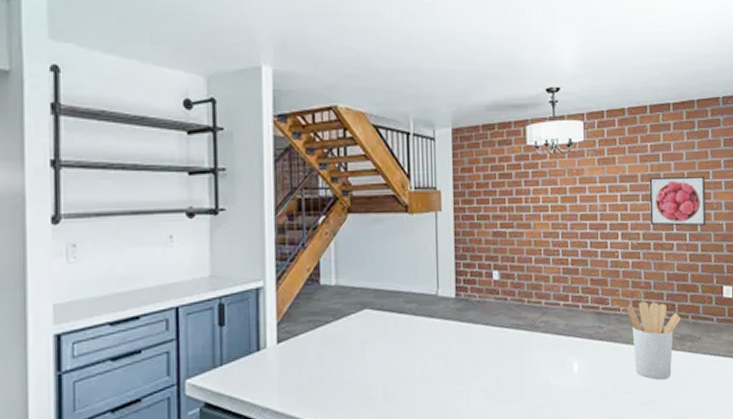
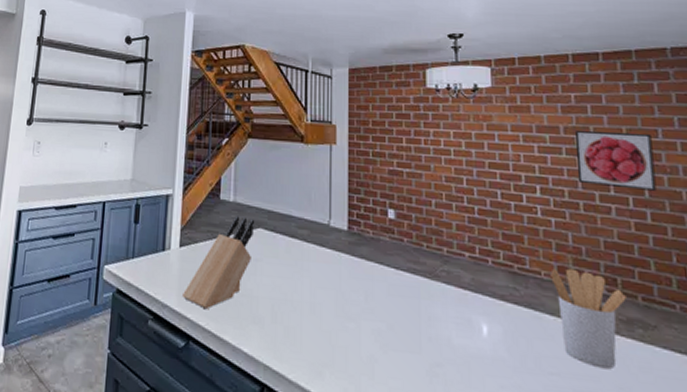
knife block: none [285,299,361,403] -> present [183,216,255,309]

